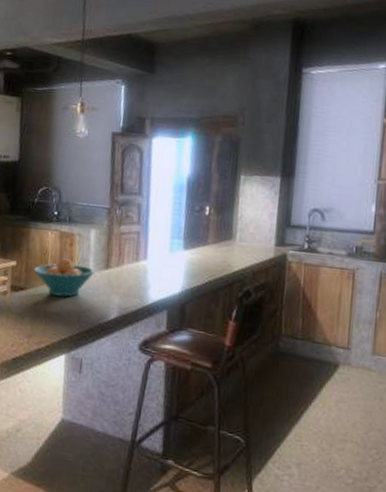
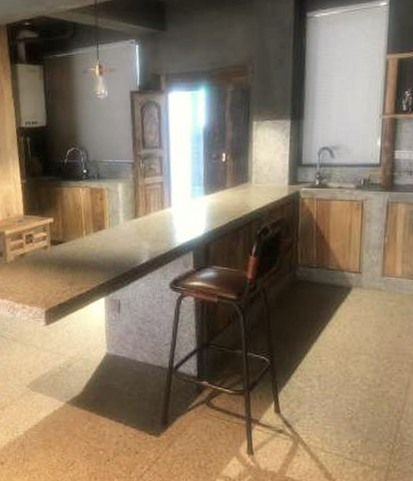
fruit bowl: present [34,258,96,297] -> none [70,212,126,247]

